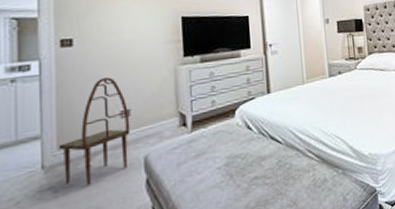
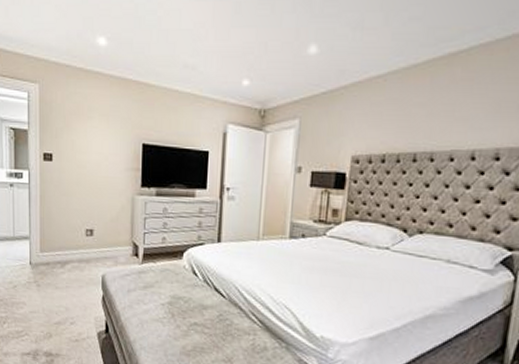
chair: present [58,77,131,185] -> none [41,195,93,288]

